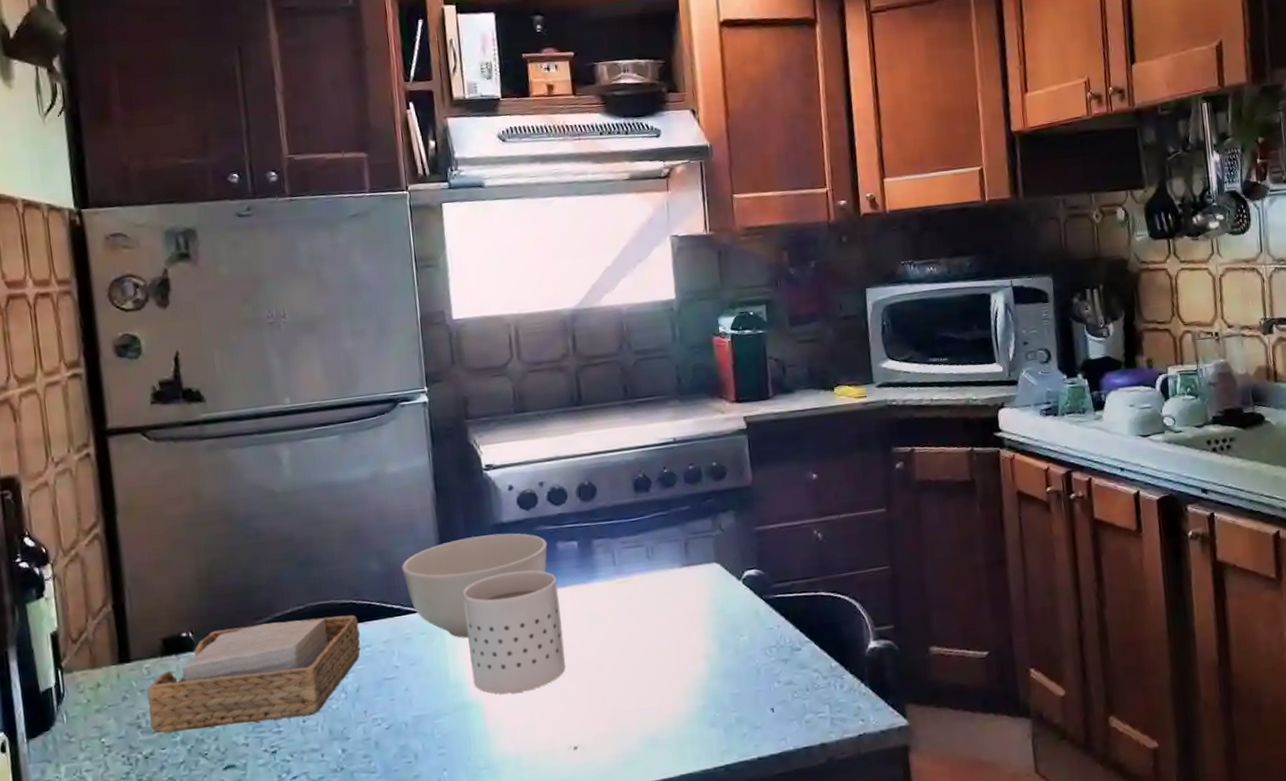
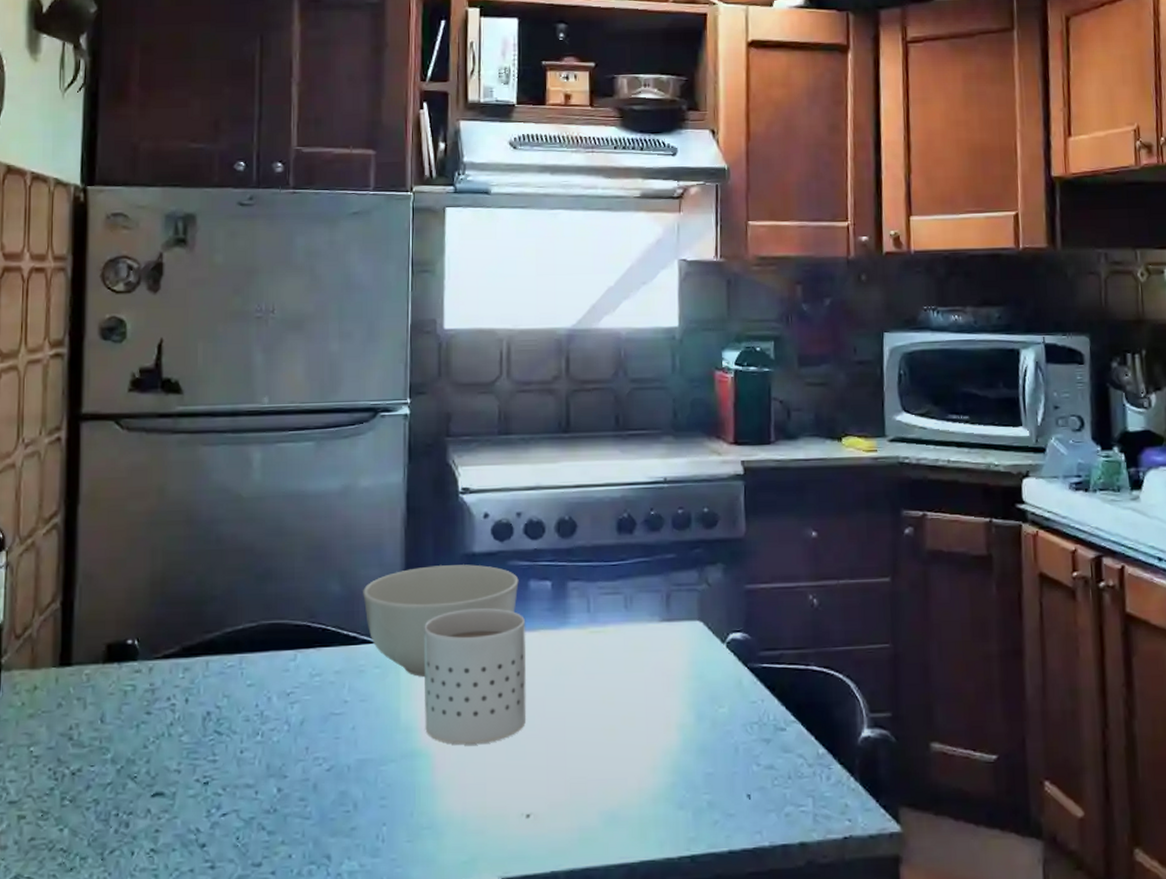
napkin holder: present [147,614,361,734] -> none [82,637,311,748]

